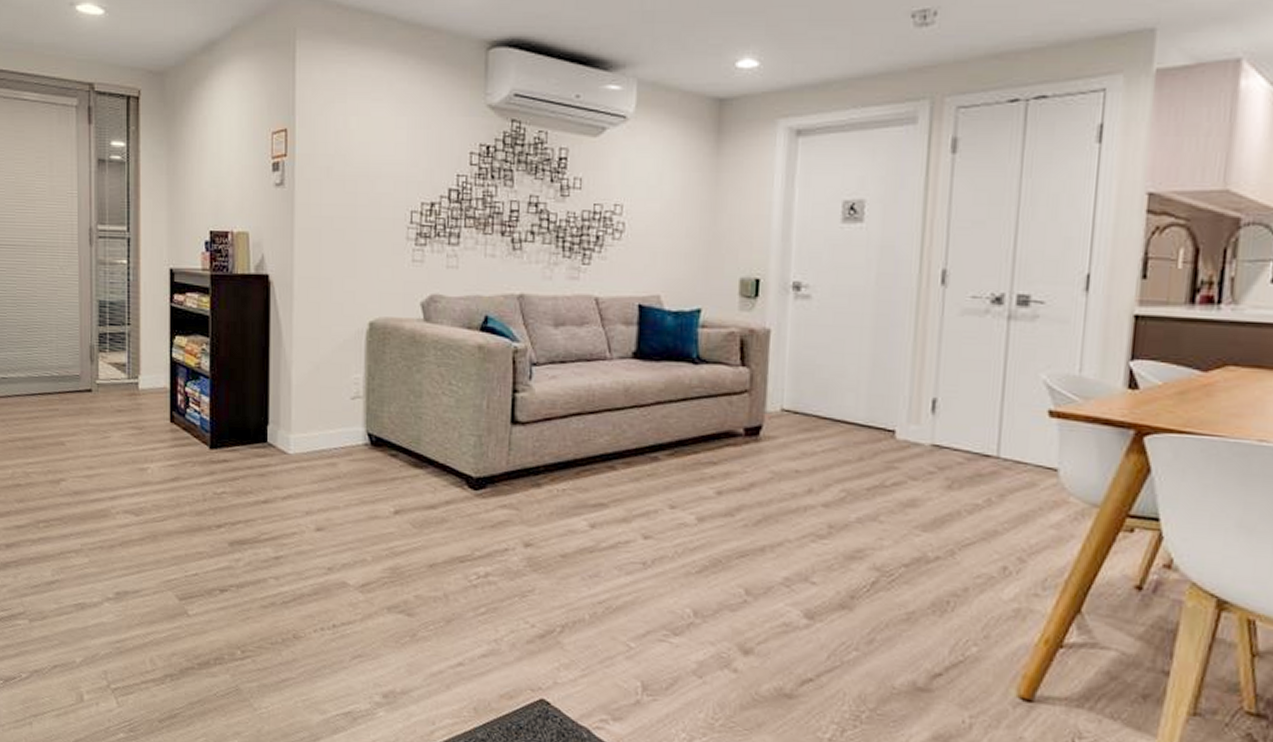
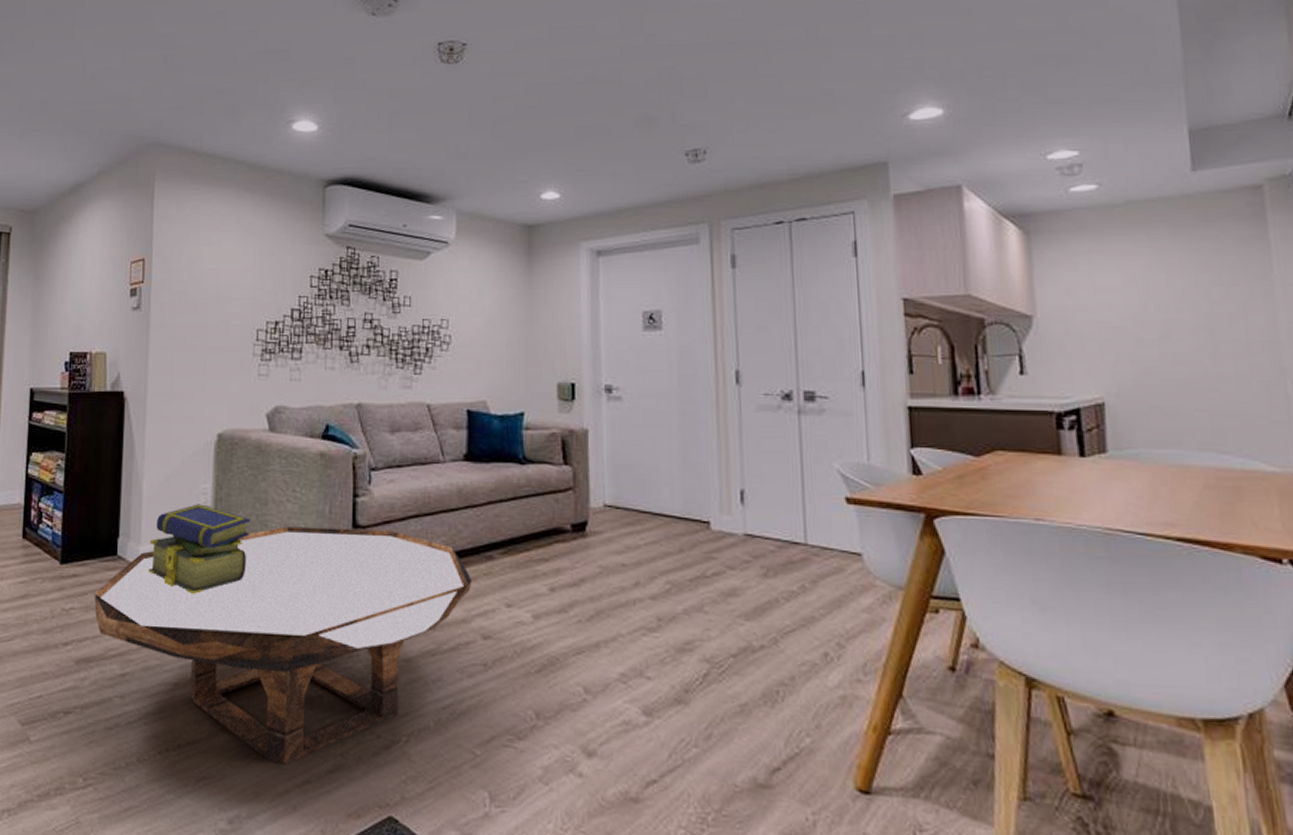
coffee table: none [245,419,636,648] -> present [94,526,473,765]
stack of books: none [298,393,405,484] -> present [147,504,251,595]

